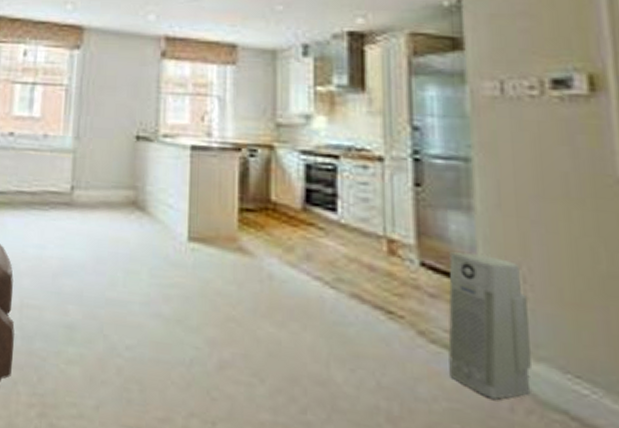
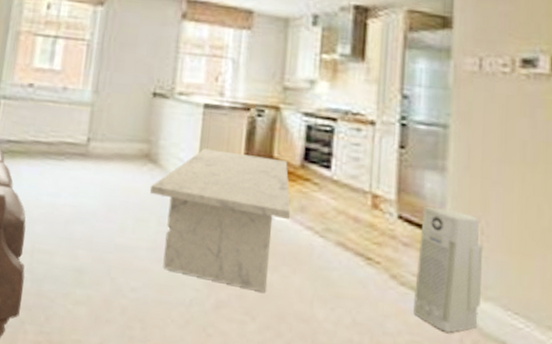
dining table: none [139,193,294,351] -> present [149,148,291,292]

